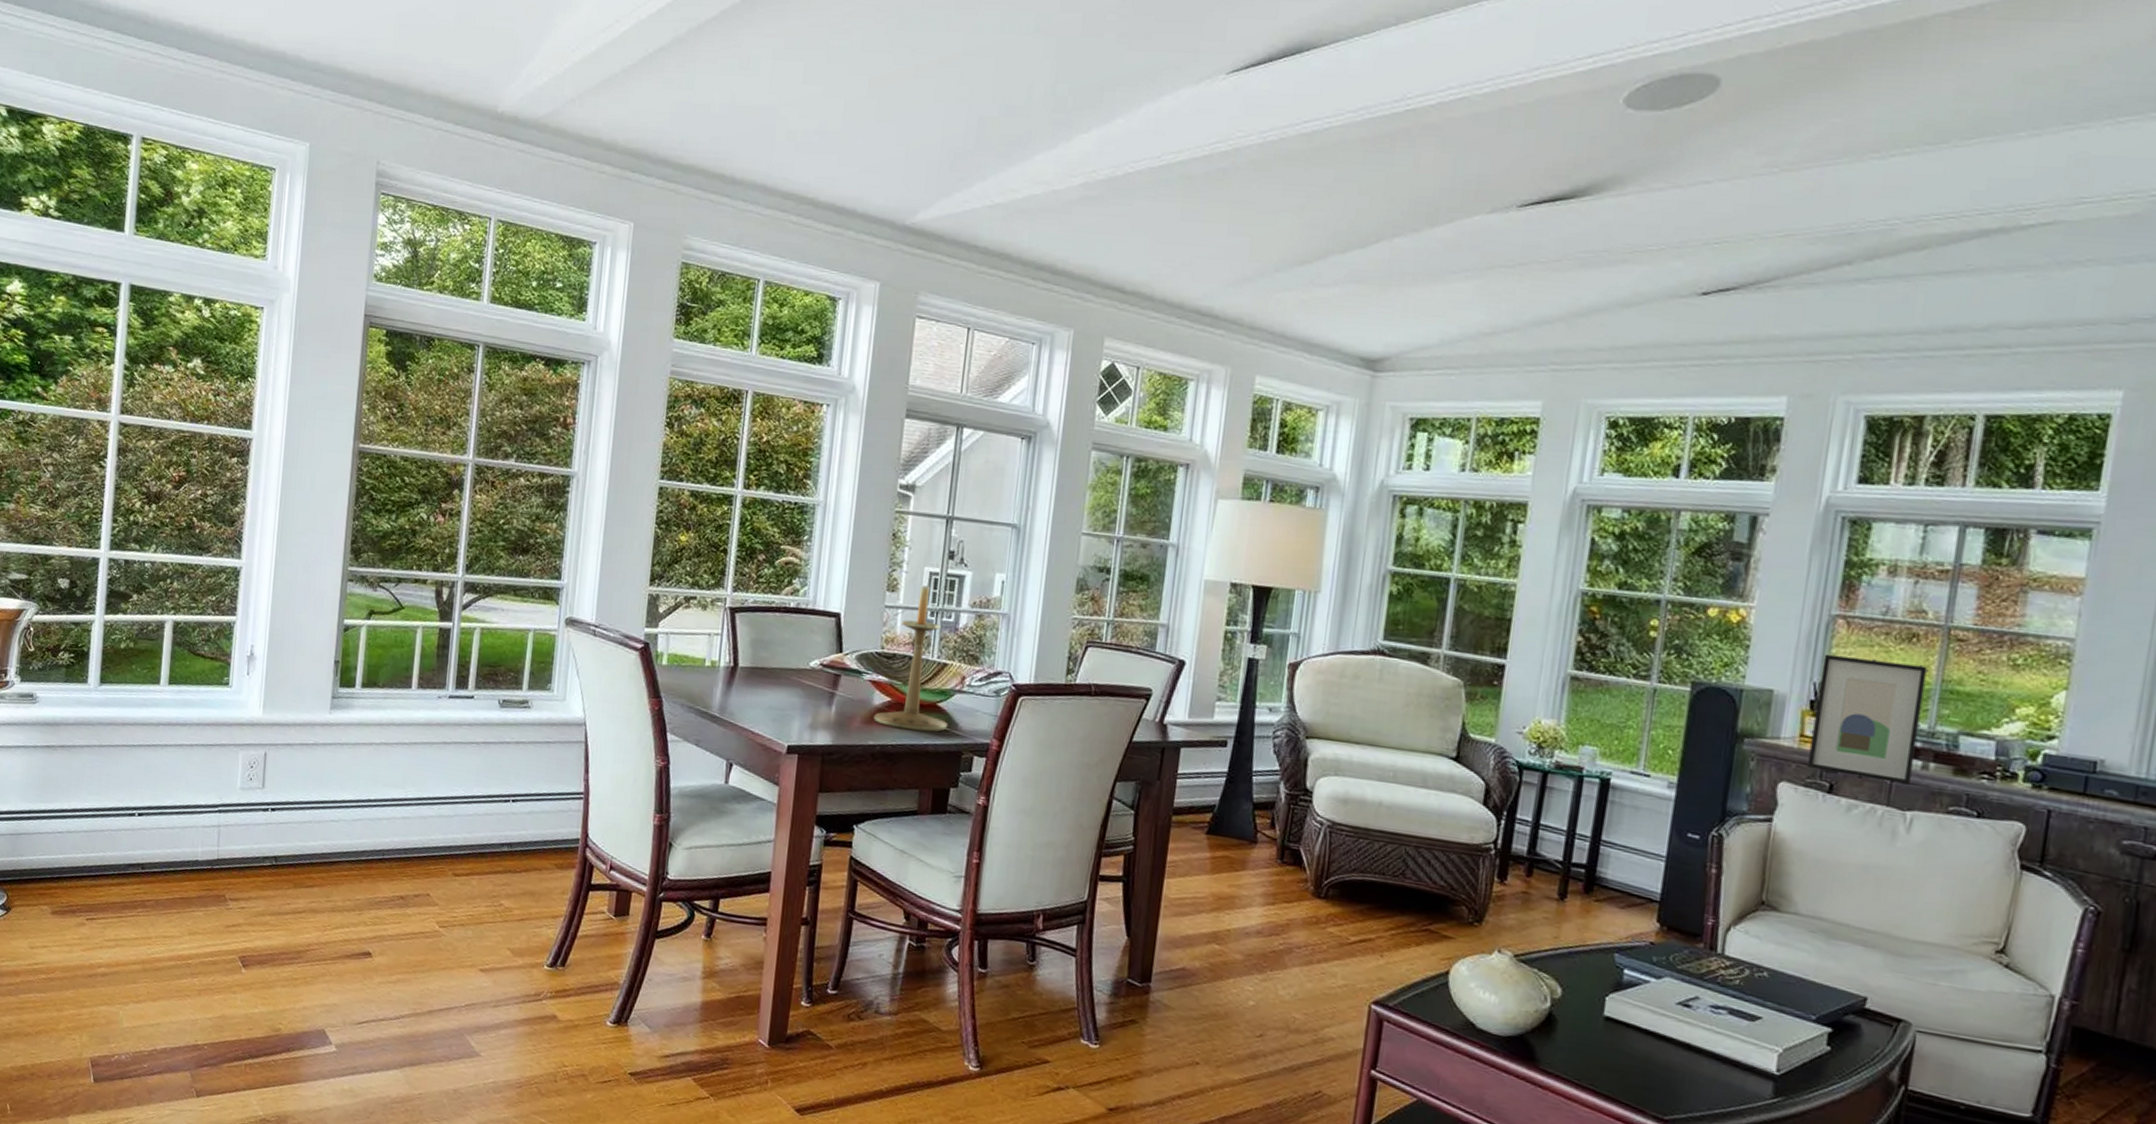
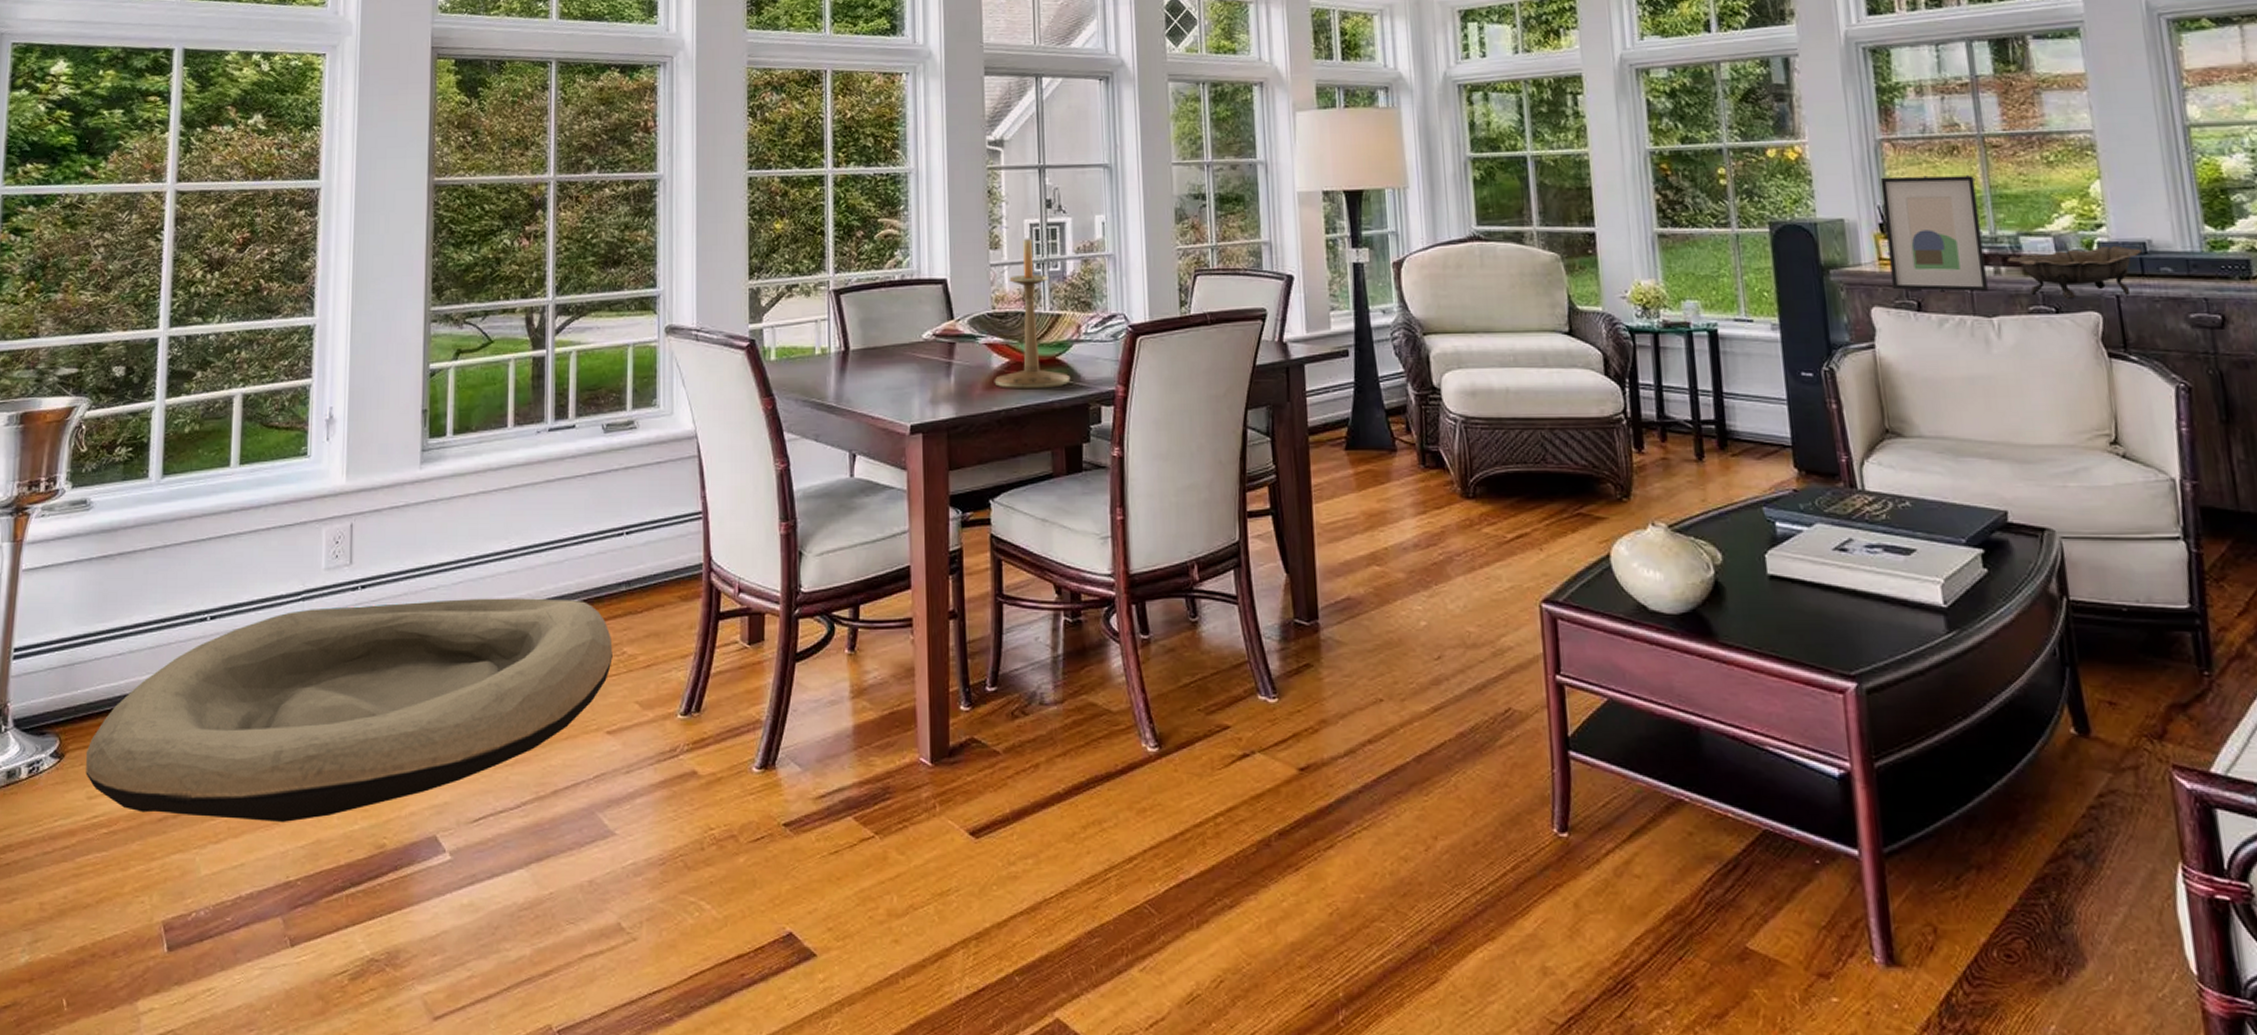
dog bed: none [28,820,492,998] -> present [85,598,613,822]
decorative bowl: none [1940,753,2091,812] -> present [2007,245,2142,300]

